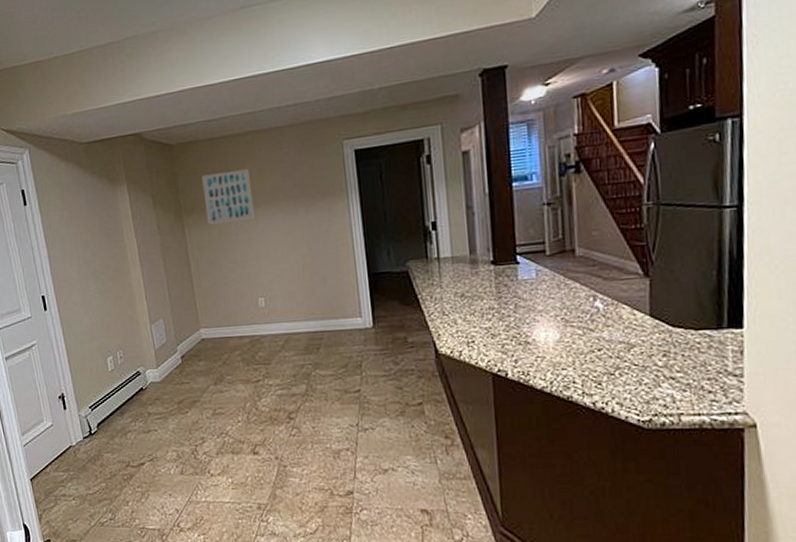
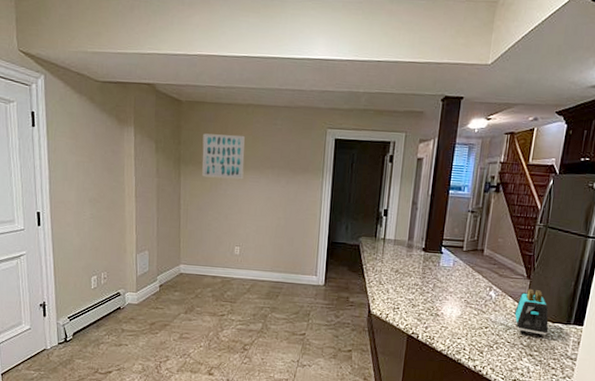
toaster: none [636,289,692,353] -> present [514,288,549,338]

